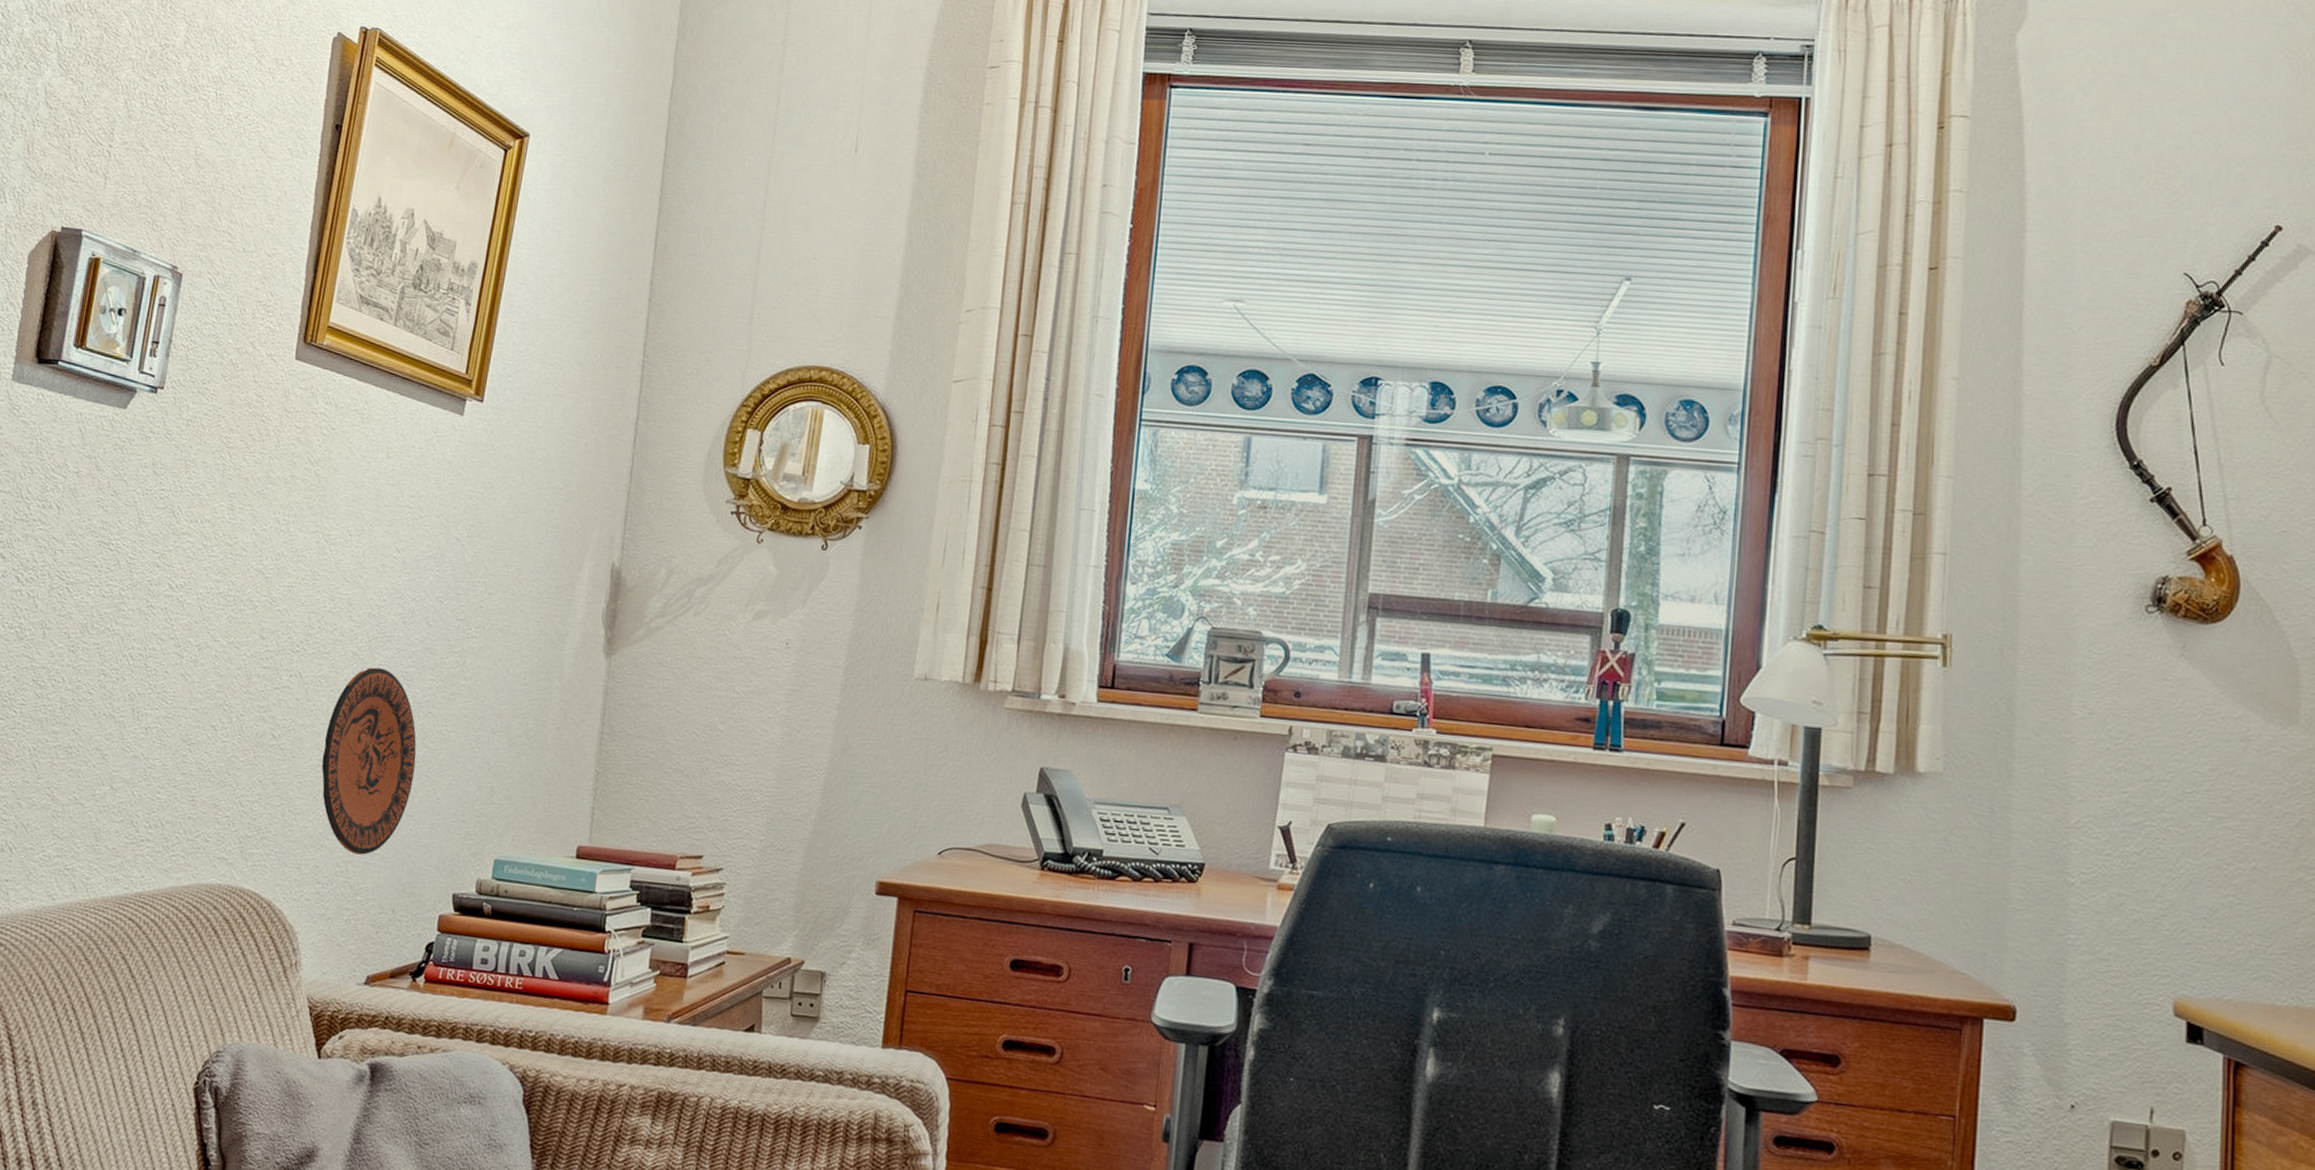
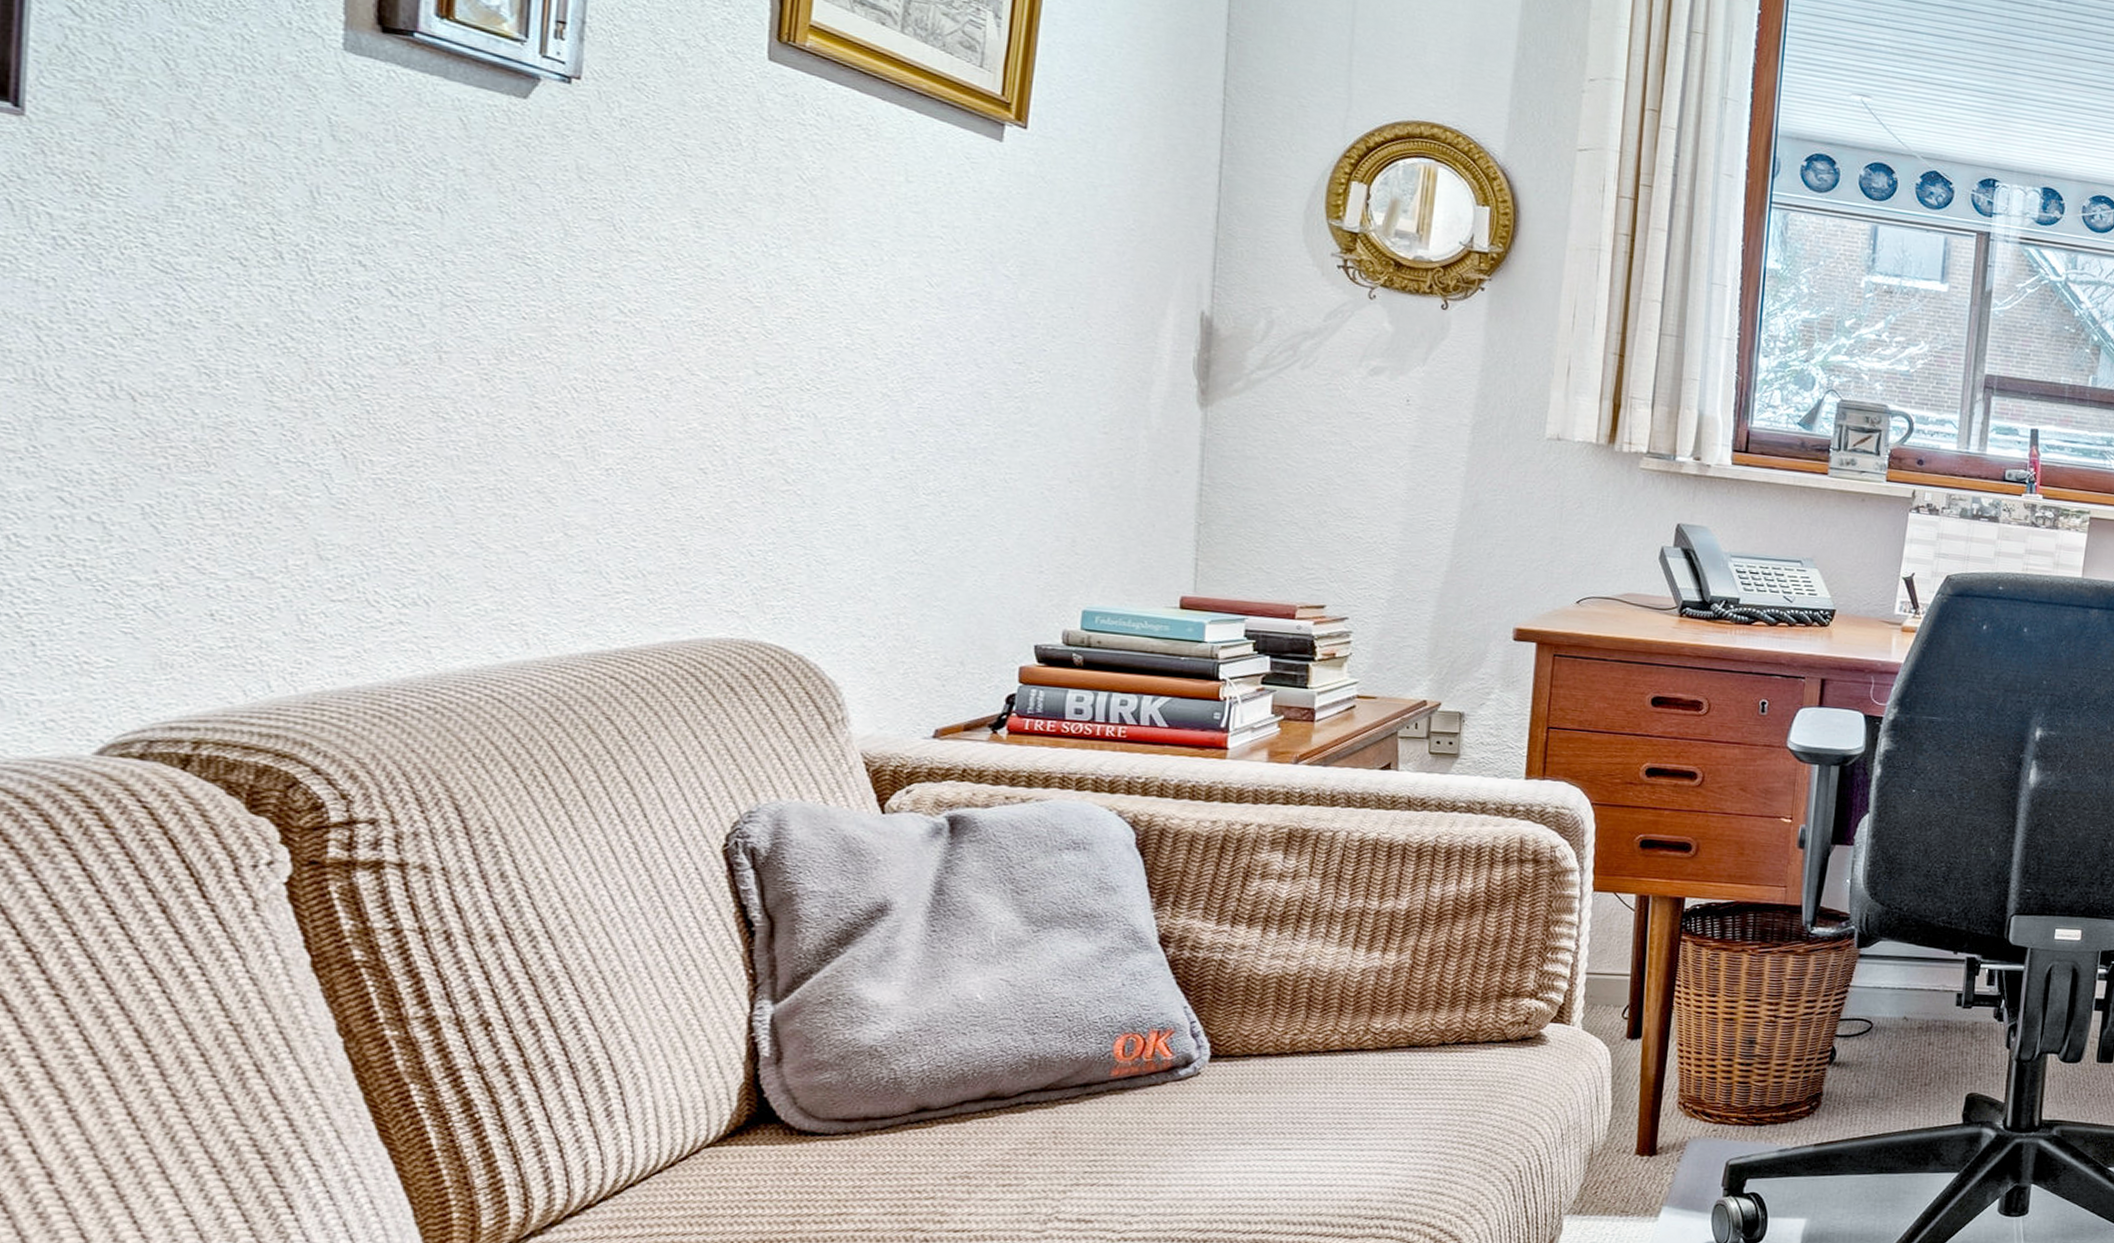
decorative plate: present [321,667,417,855] -> none [853,409,976,607]

